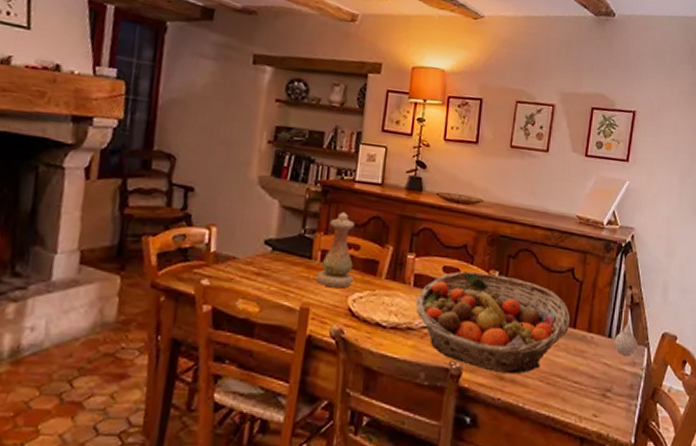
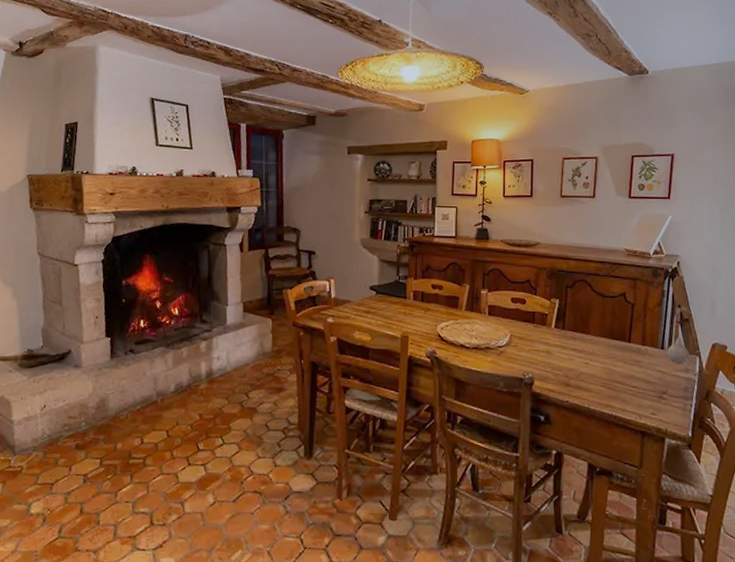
vase: present [316,212,355,288] -> none [411,261,440,320]
fruit basket: present [415,271,571,375] -> none [491,300,626,382]

